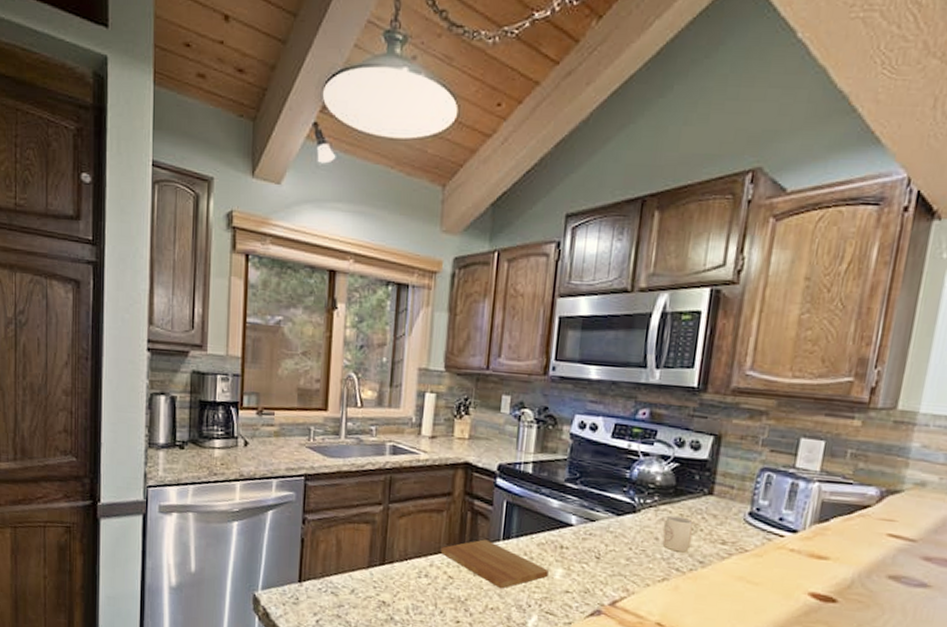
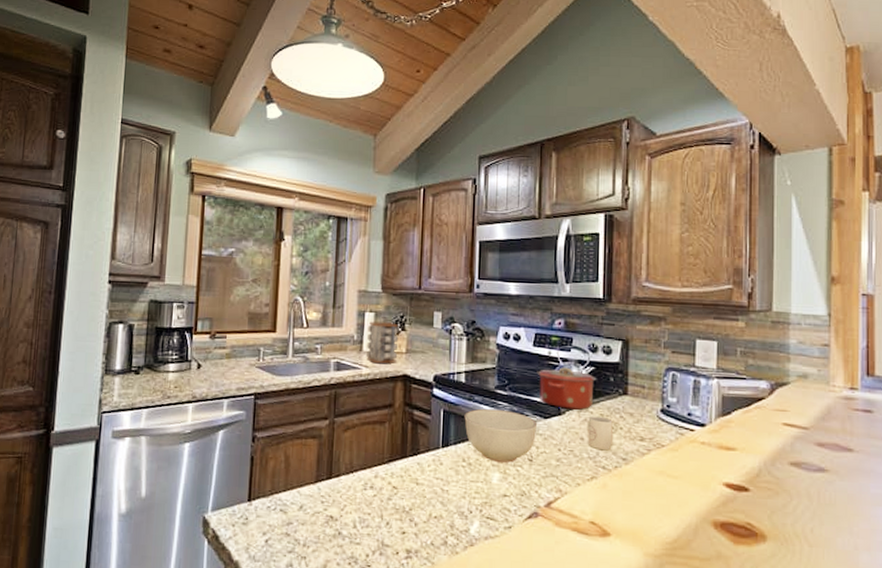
spice rack: none [425,399,462,450] -> present [367,317,399,364]
cutting board: present [440,539,549,589] -> none [384,448,486,497]
bowl: none [528,501,609,559] -> present [464,408,538,463]
casserole: none [612,462,681,509] -> present [537,367,597,410]

